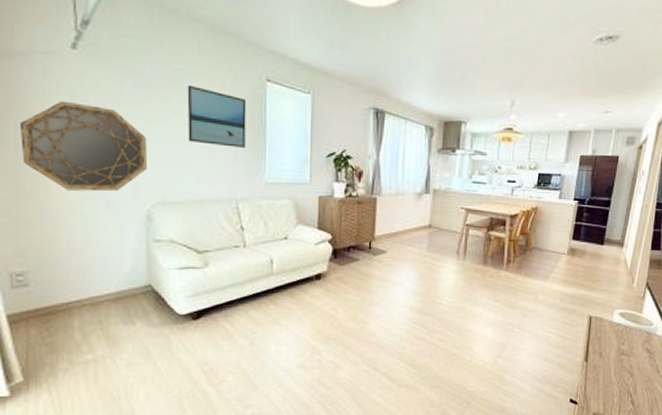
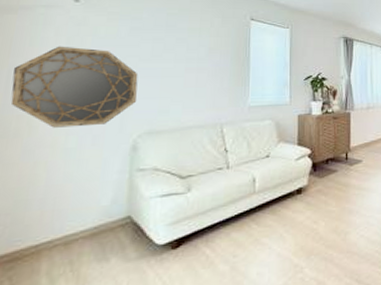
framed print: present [187,84,247,148] -> none [177,26,233,77]

